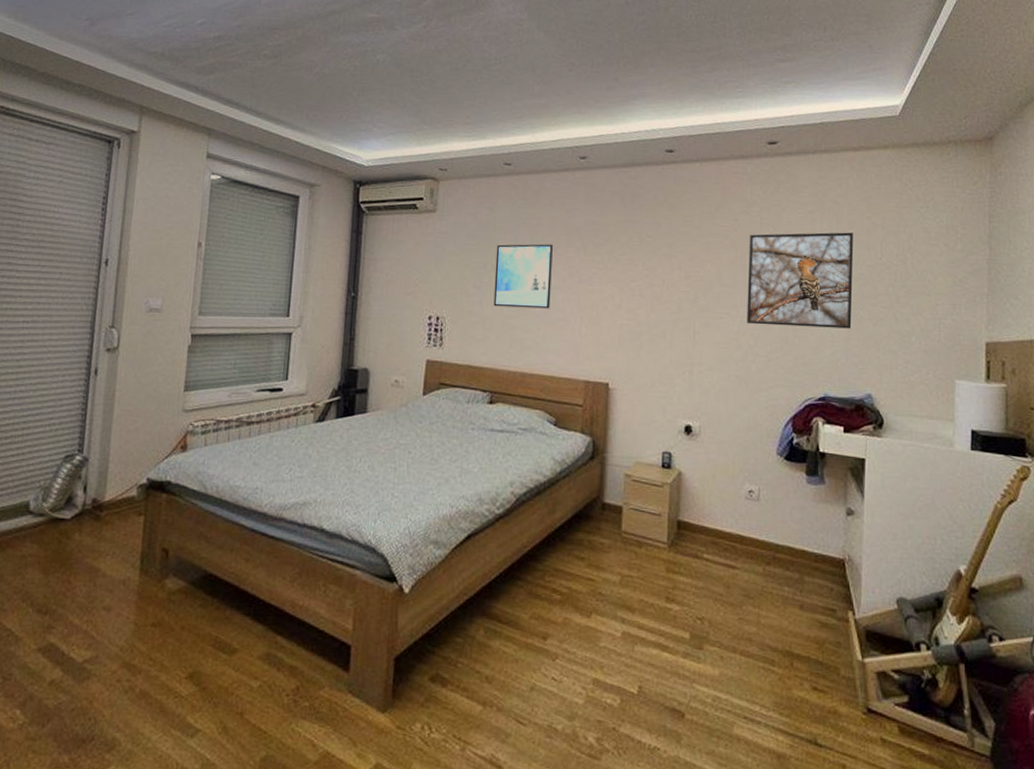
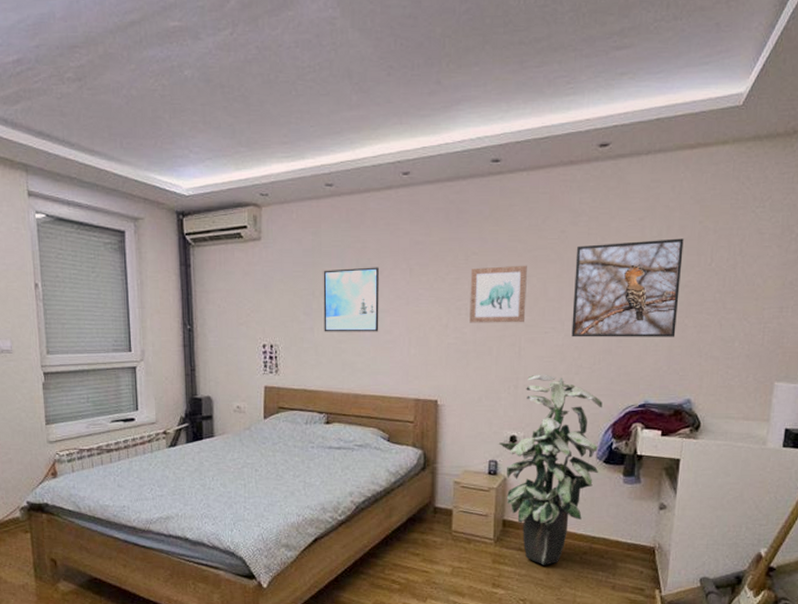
wall art: none [643,249,701,307] -> present [469,265,527,323]
indoor plant: none [672,360,781,577] -> present [498,374,603,565]

